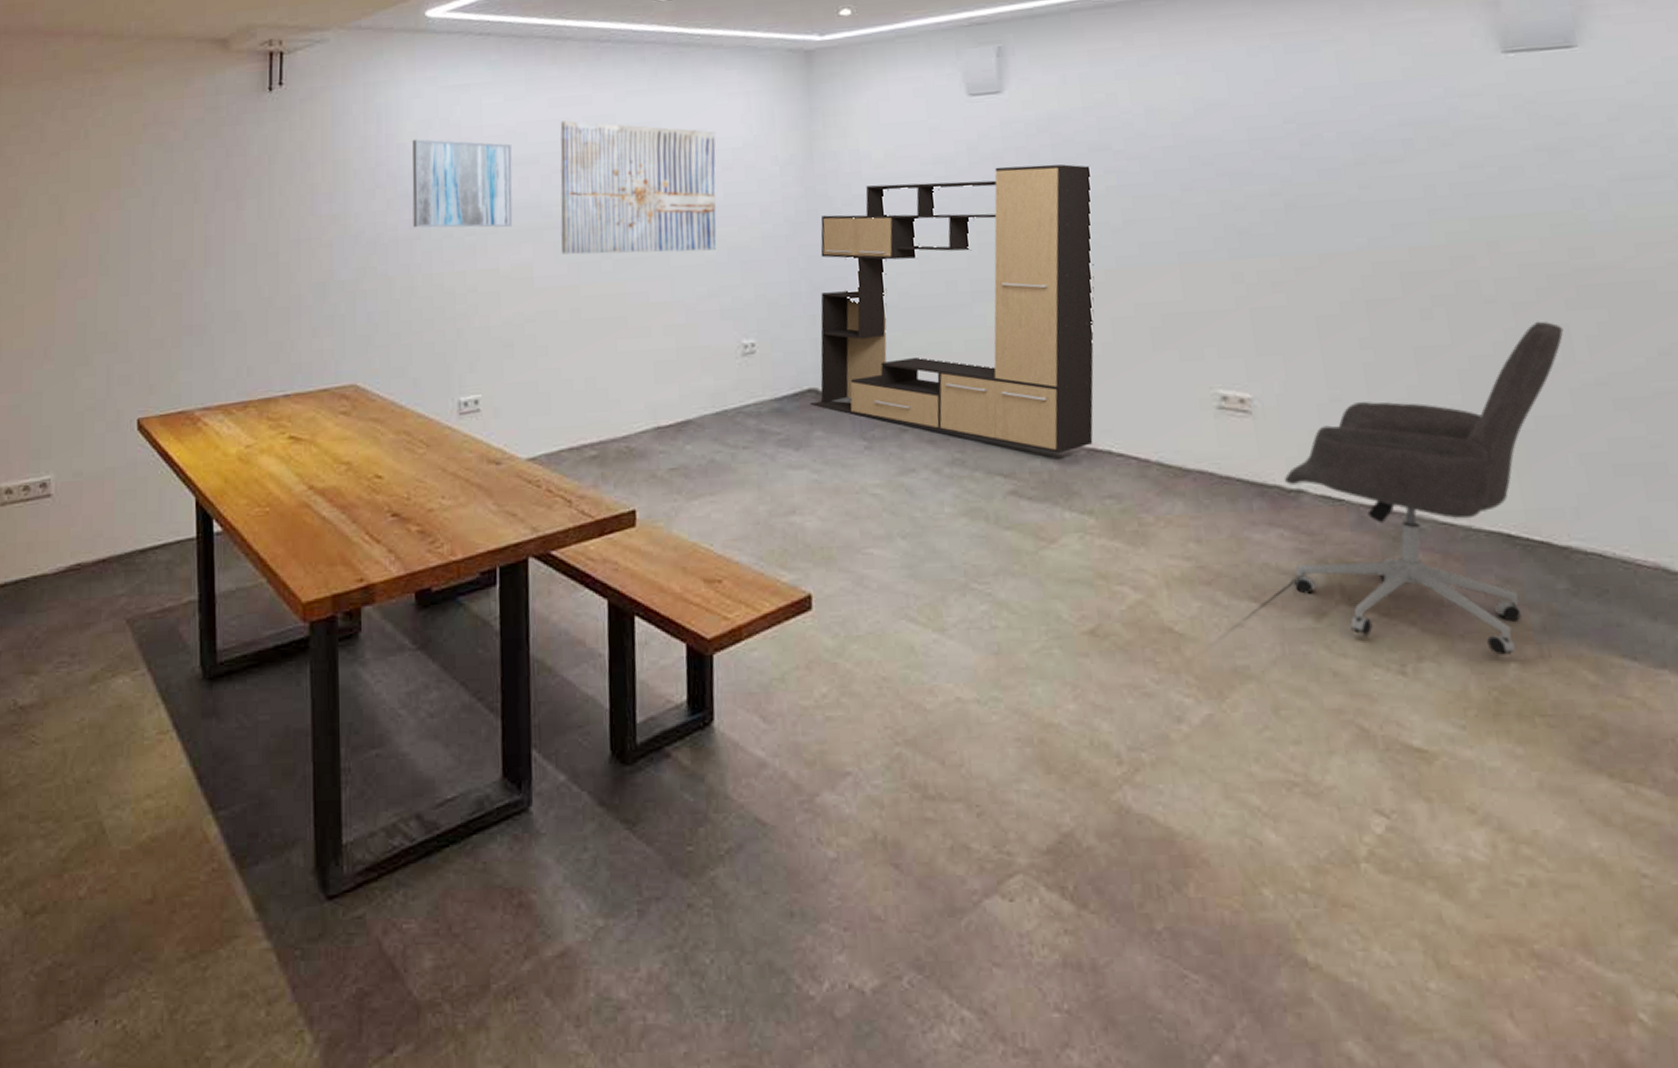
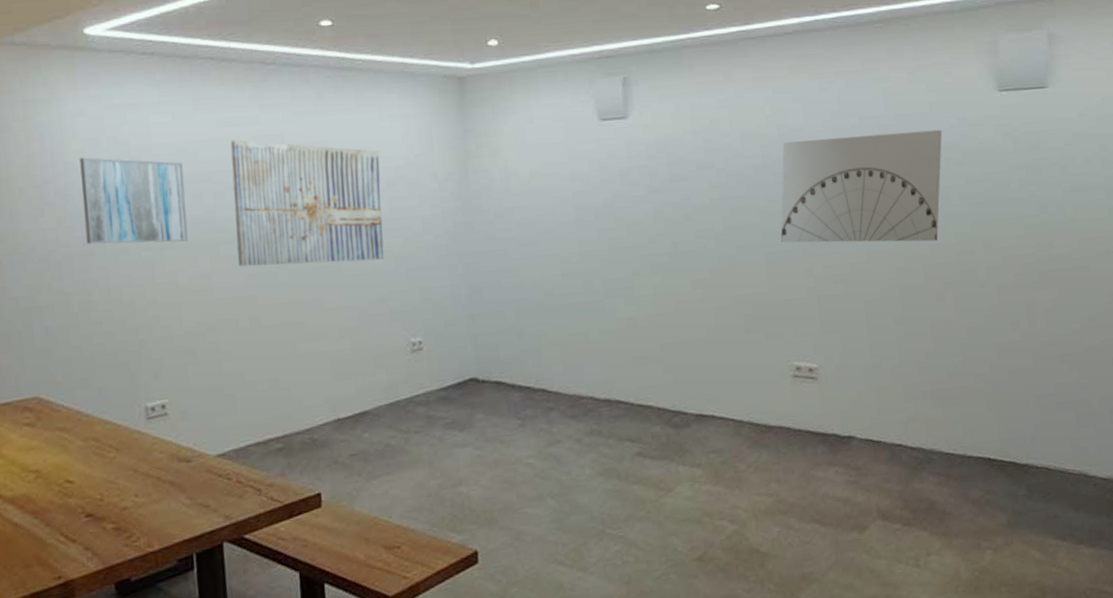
media console: present [810,164,1095,454] -> none [471,180,702,421]
wall art: none [1198,101,1422,243] -> present [780,129,943,243]
office chair: present [1284,321,1564,655] -> none [839,299,1030,546]

